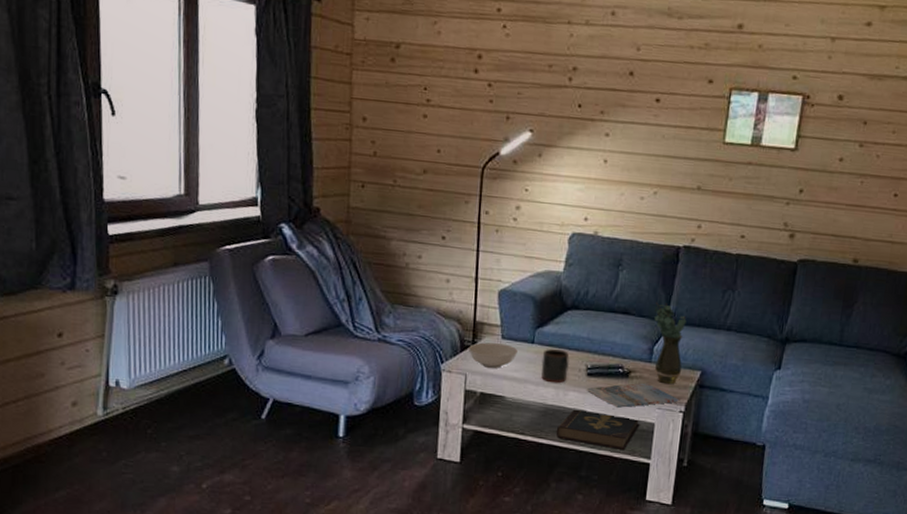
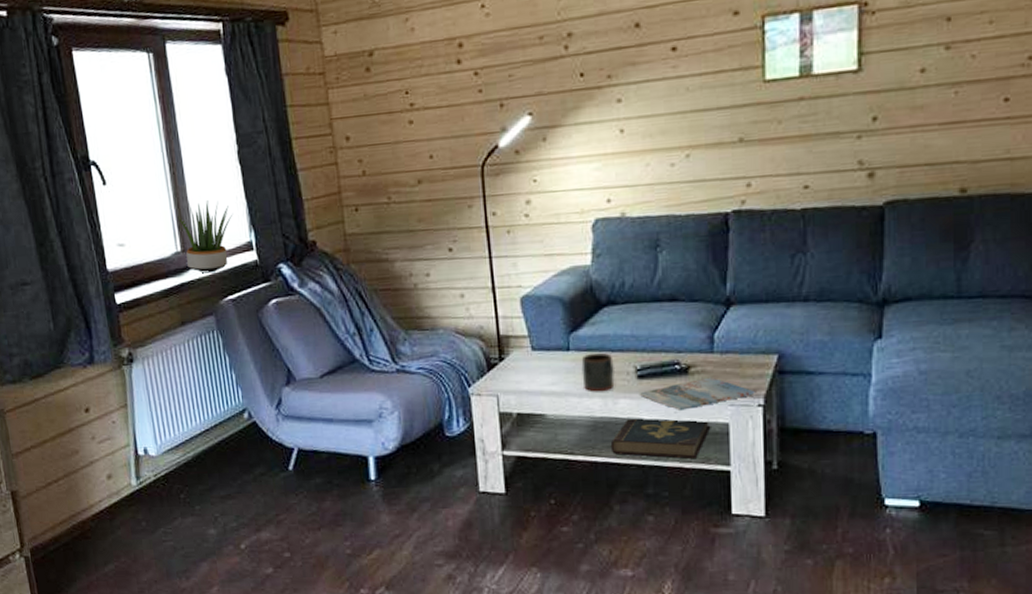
potted plant: none [185,148,243,220] -> present [177,200,234,273]
bowl: present [469,342,518,368] -> none [496,356,552,385]
vase: present [654,302,687,385] -> none [707,280,754,376]

